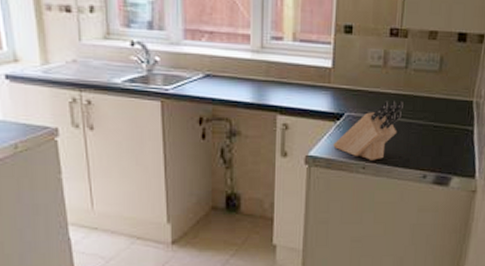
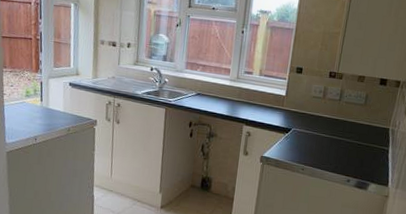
knife block: present [333,101,403,160] -> none [282,122,336,165]

